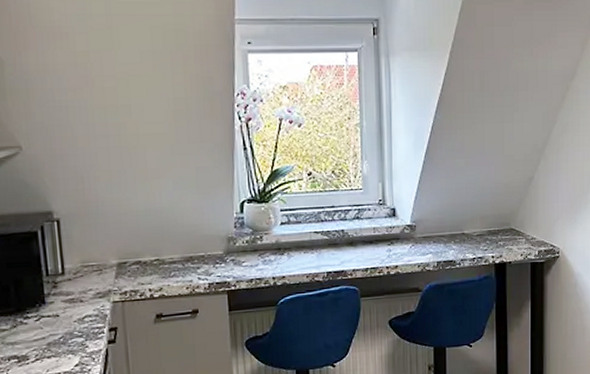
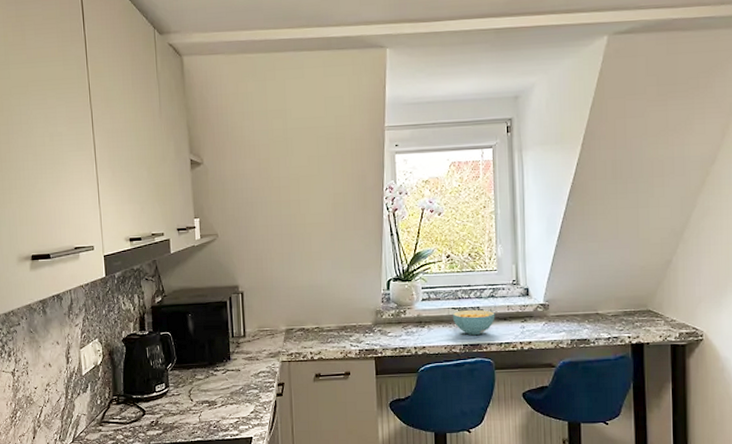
cereal bowl: none [314,233,361,262] -> present [452,309,495,336]

